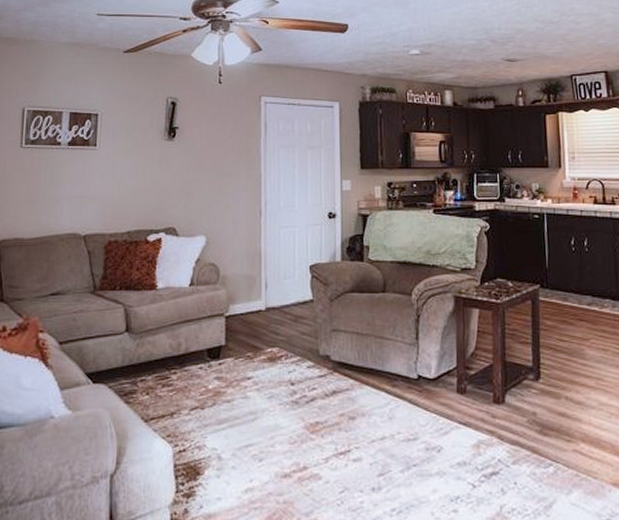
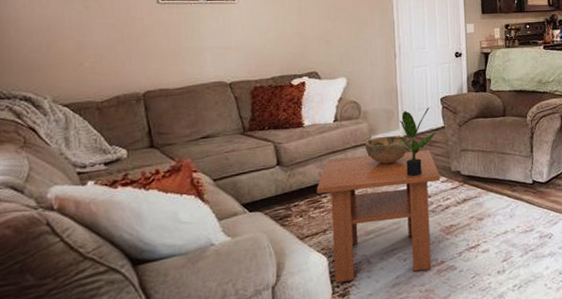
coffee table: none [166,326,307,479] -> present [316,149,441,283]
decorative bowl: none [222,306,273,339] -> present [365,135,410,164]
potted plant: none [260,276,303,358] -> present [398,107,436,177]

